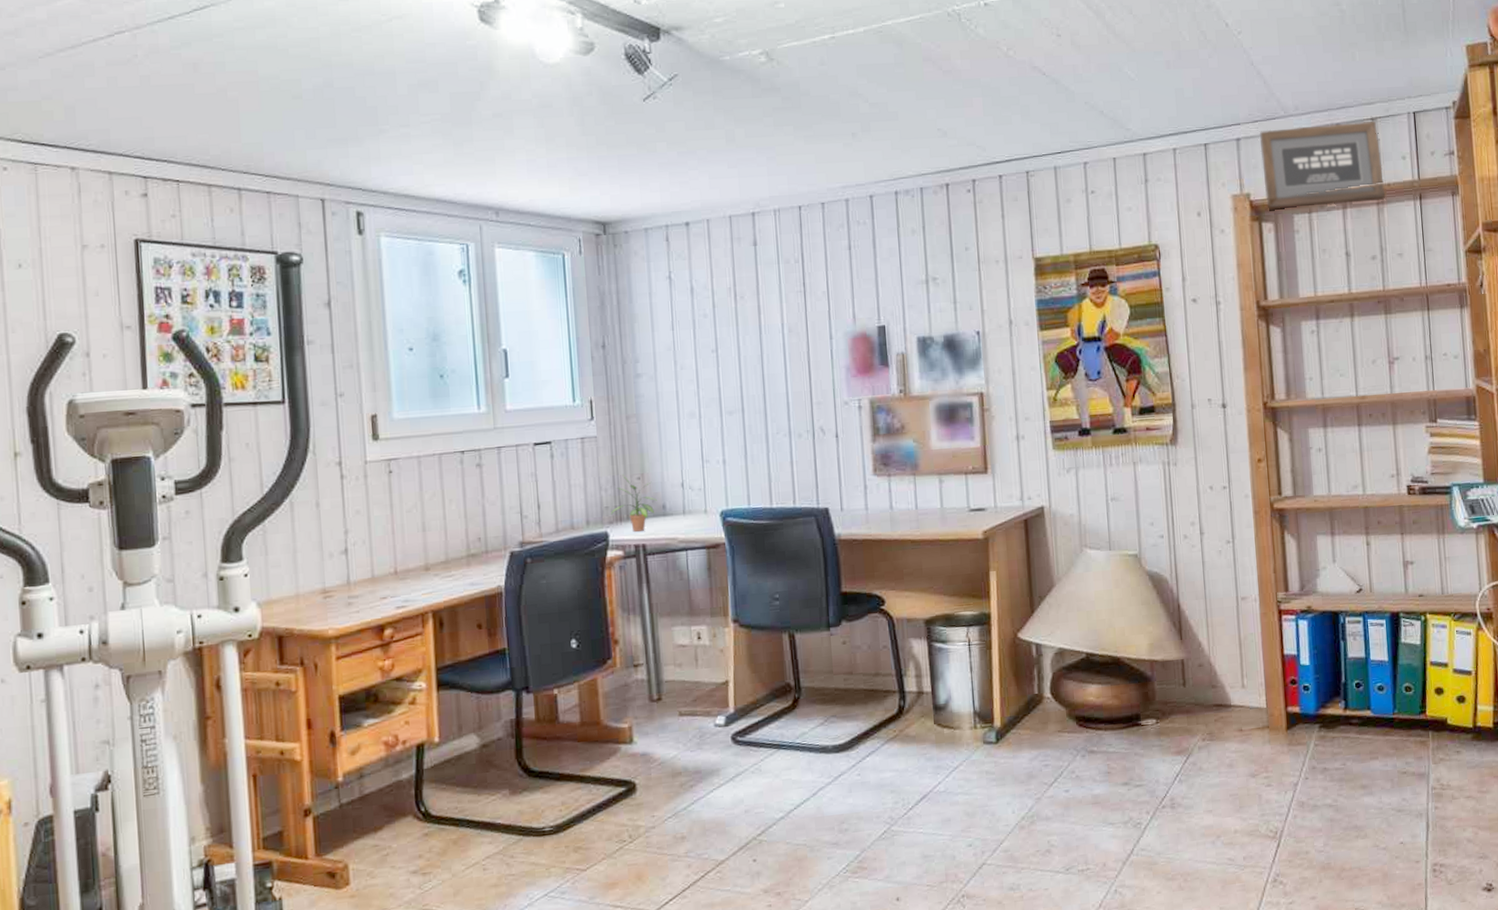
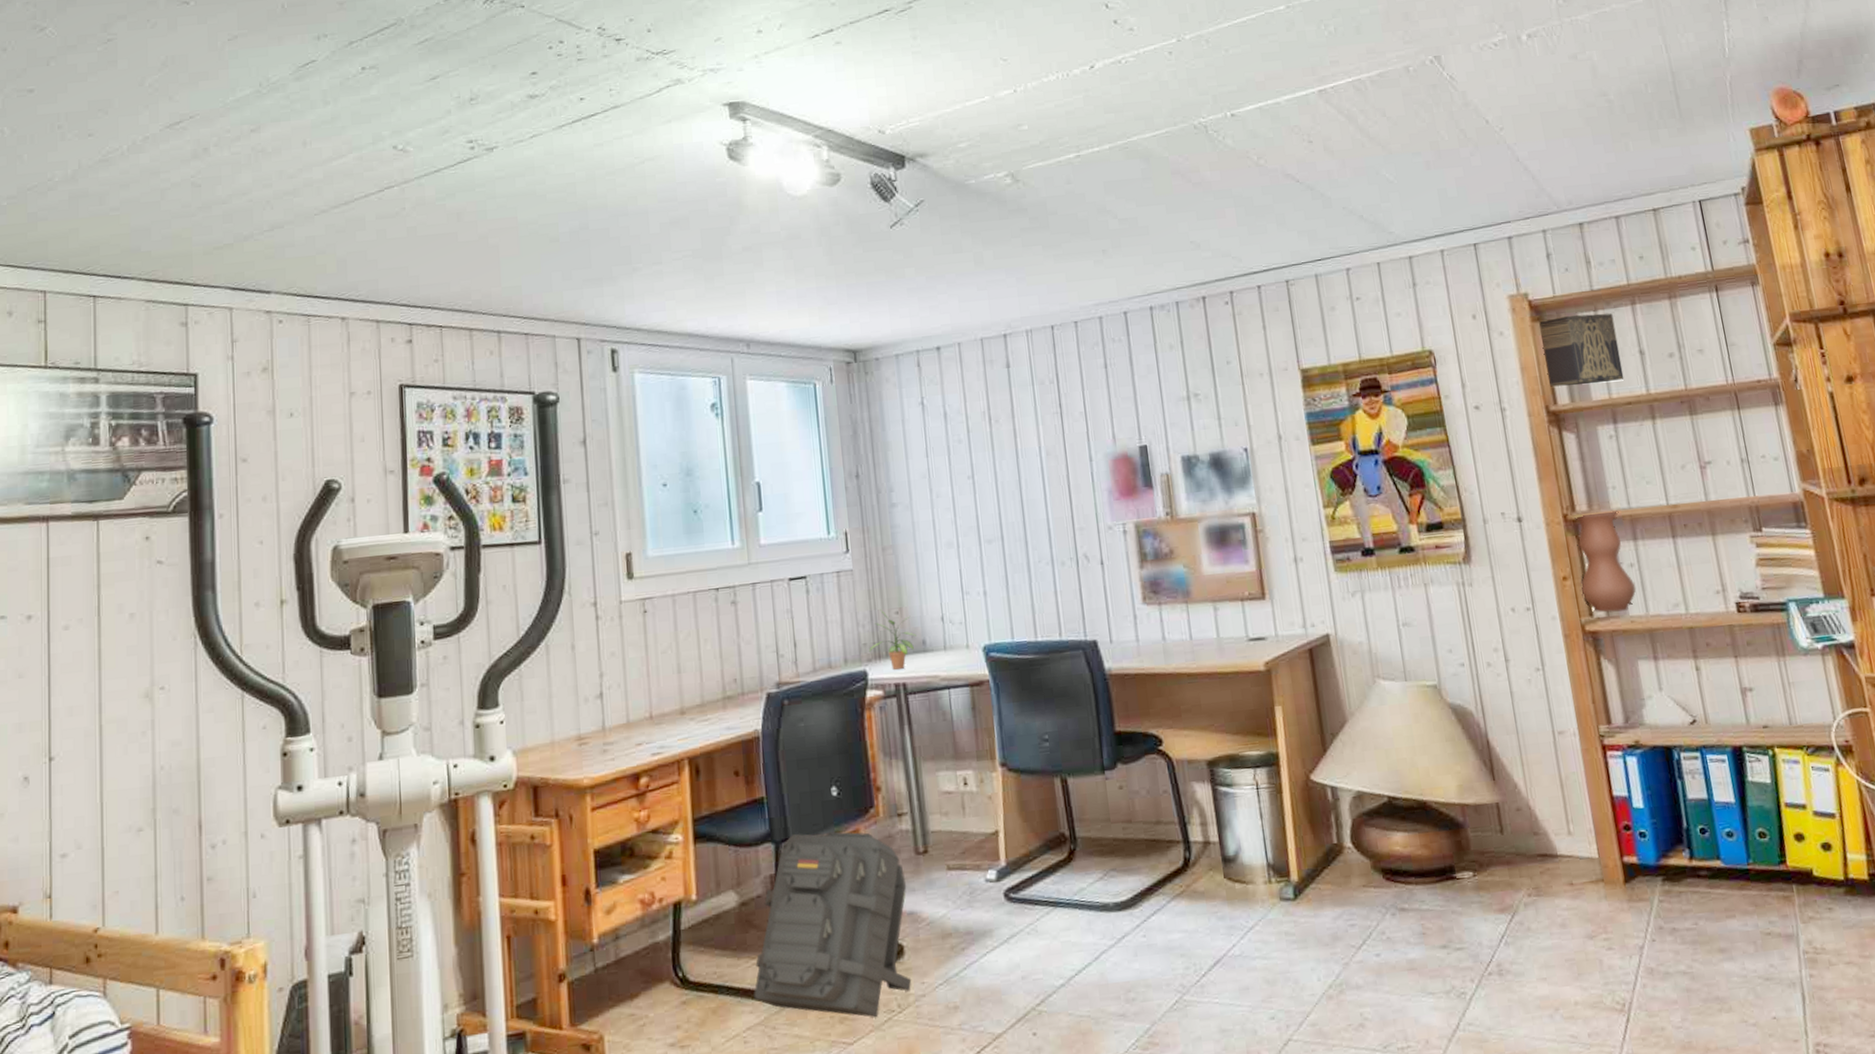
backpack: none [492,680,643,847] -> present [753,831,912,1017]
decorative box: none [1258,216,1330,283] -> present [1539,313,1624,387]
picture frame: present [1259,121,1385,210] -> none [1532,212,1677,309]
vase: none [1272,400,1322,492] -> present [1575,511,1636,613]

